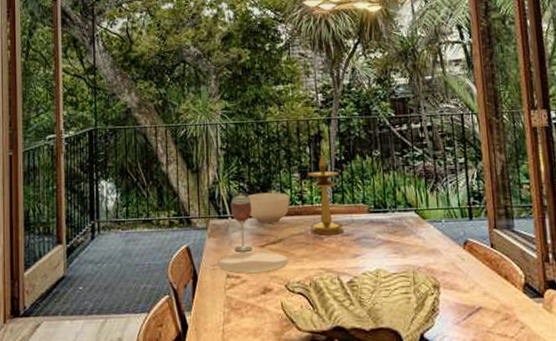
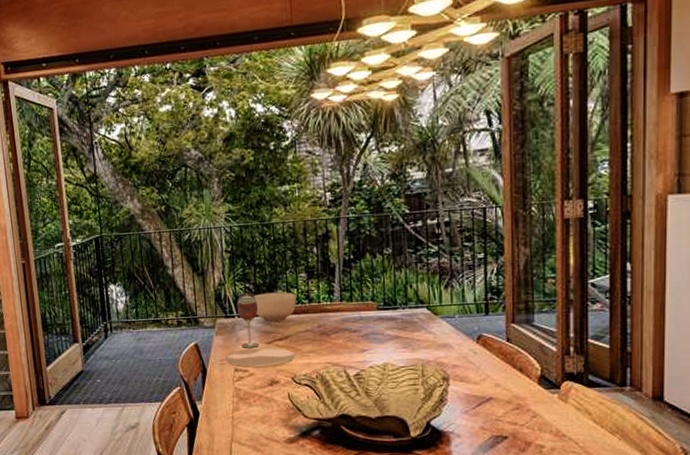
candlestick: present [307,153,343,235] -> none [314,252,351,332]

